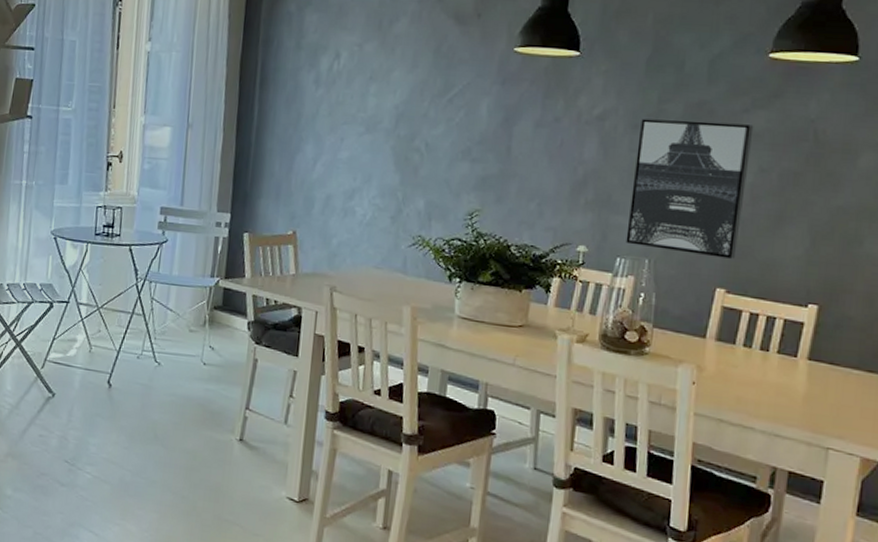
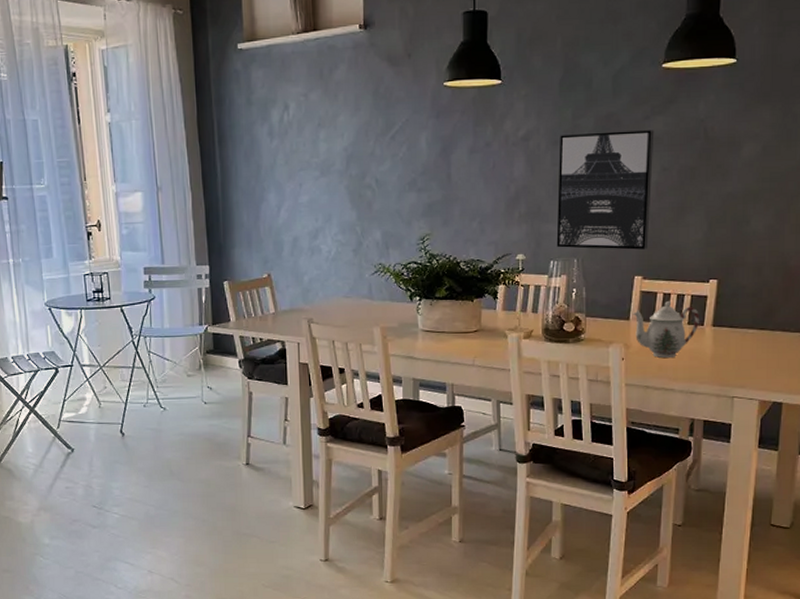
teapot: none [710,321,792,391] -> present [633,300,699,359]

